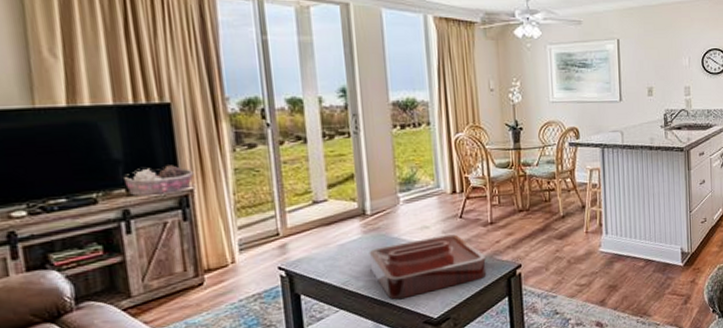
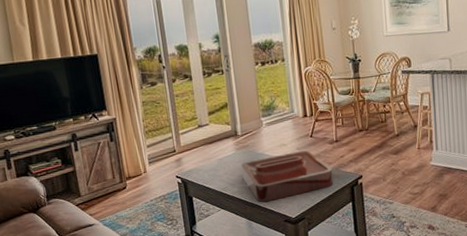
decorative basket: present [122,165,194,197] -> none [70,100,116,124]

